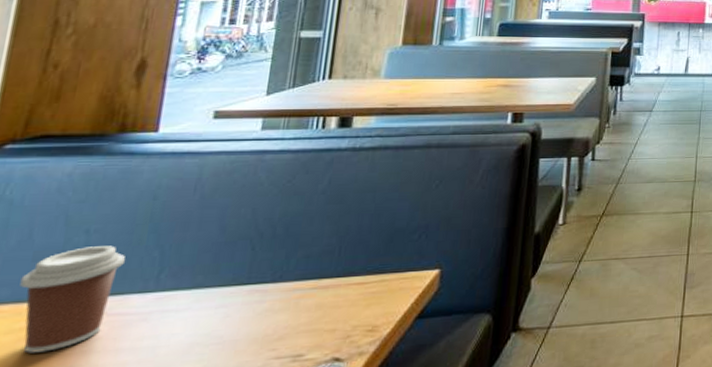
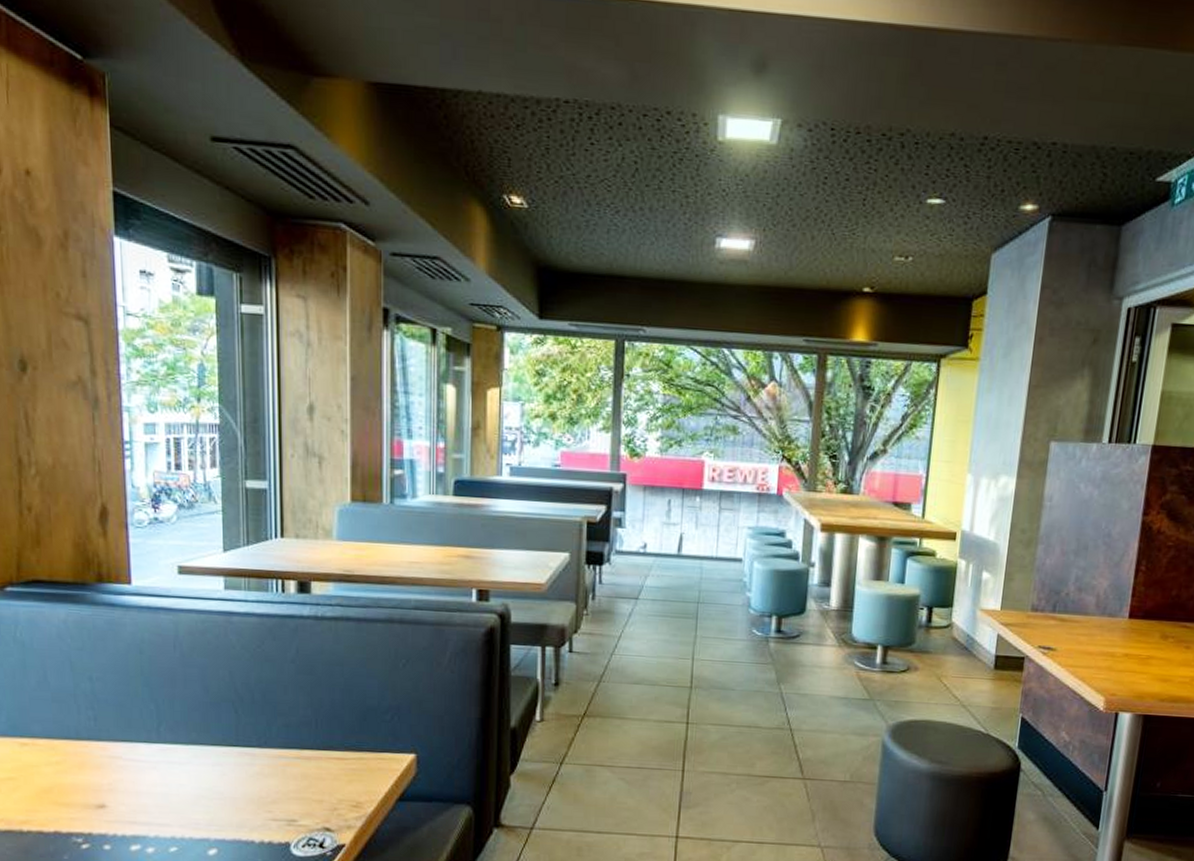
coffee cup: present [20,245,126,354] -> none [47,693,128,786]

